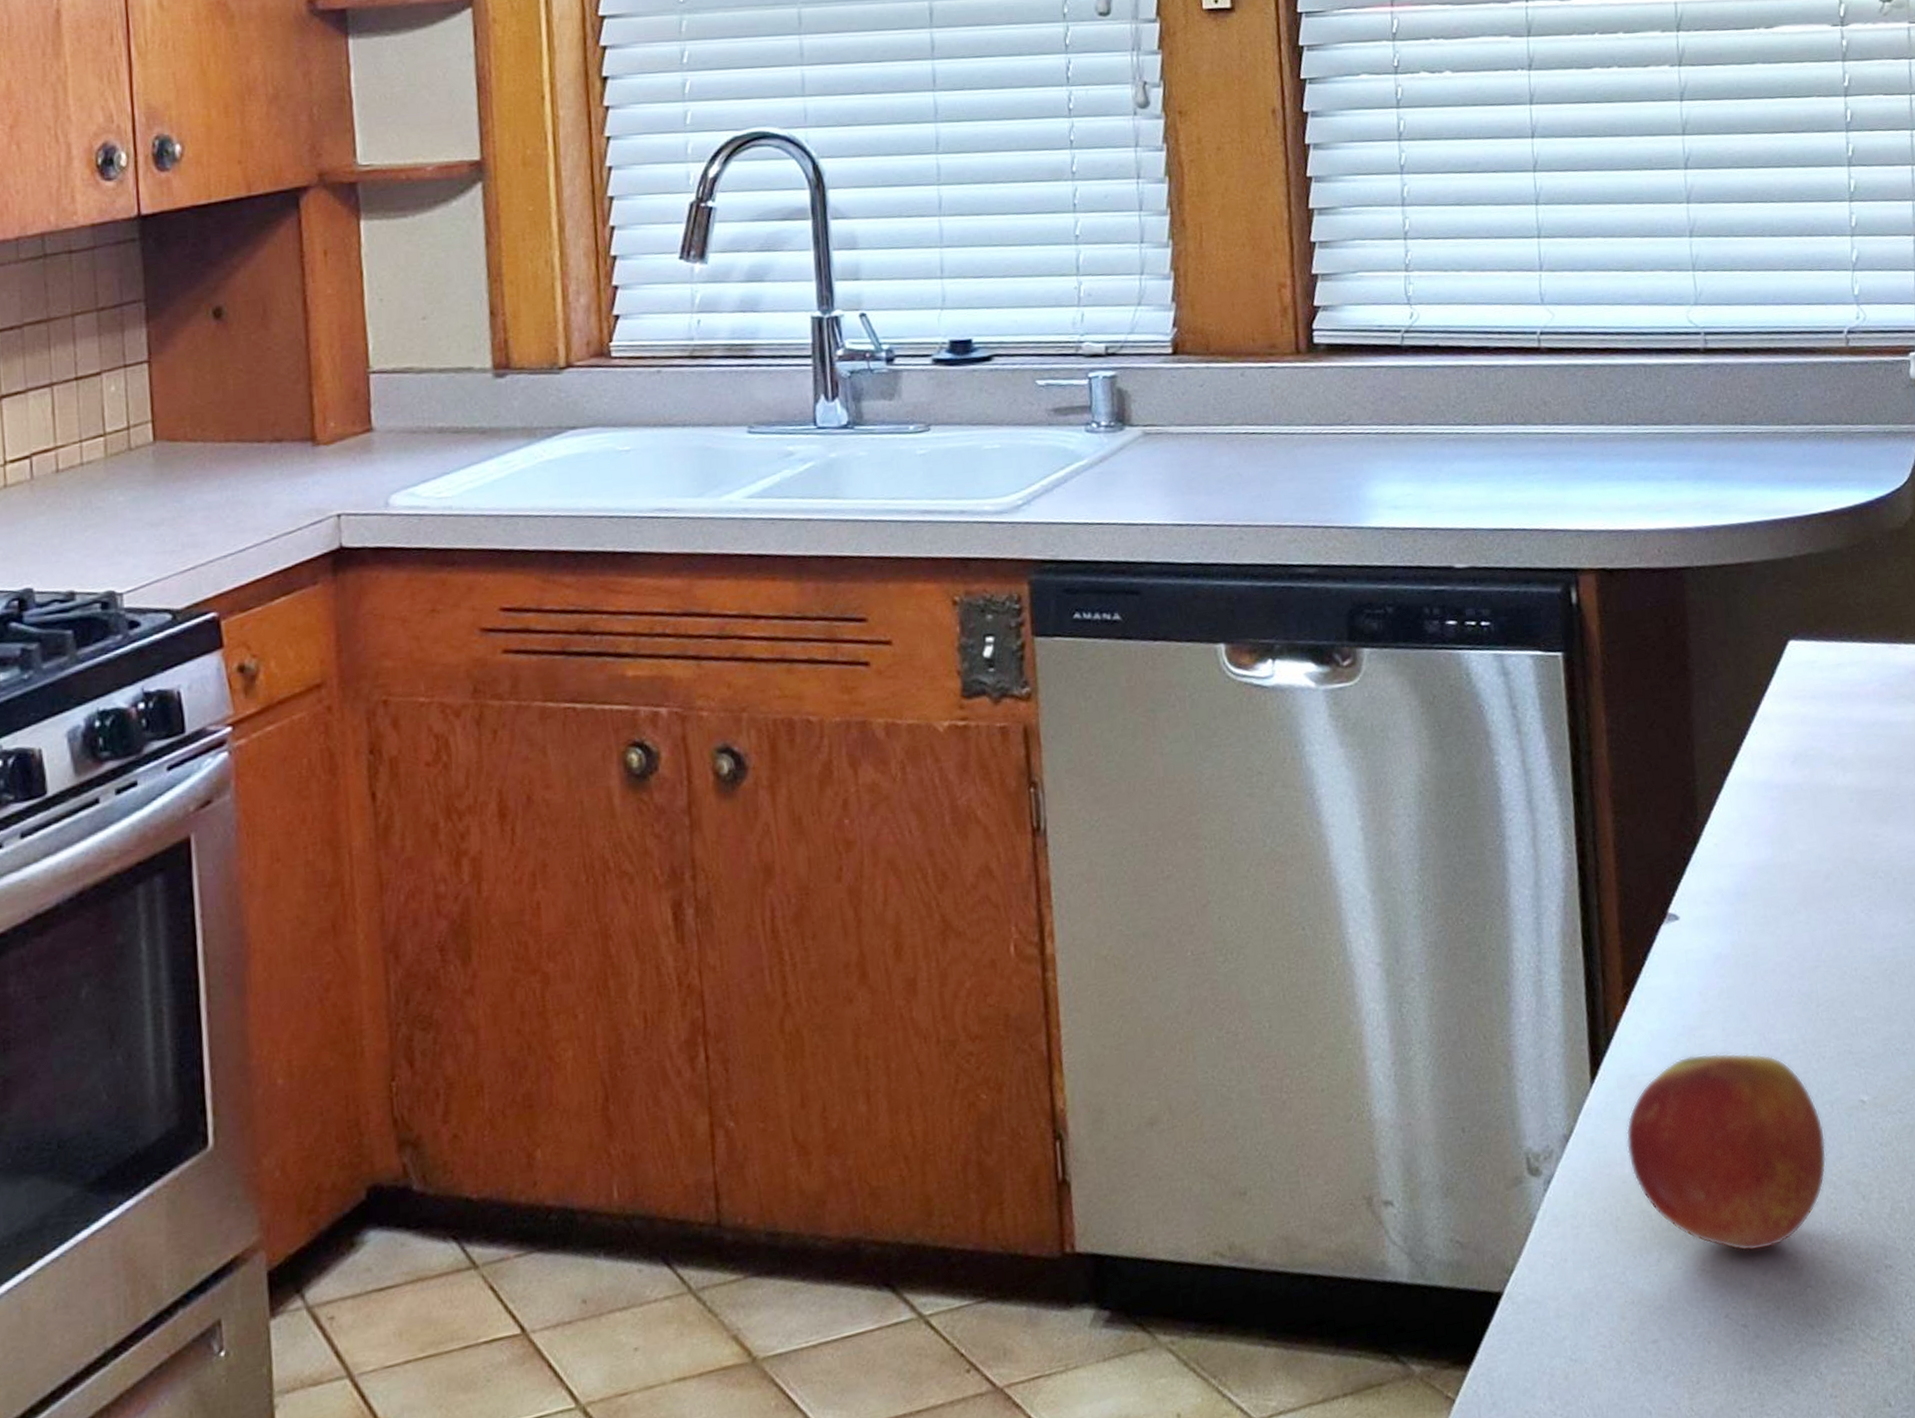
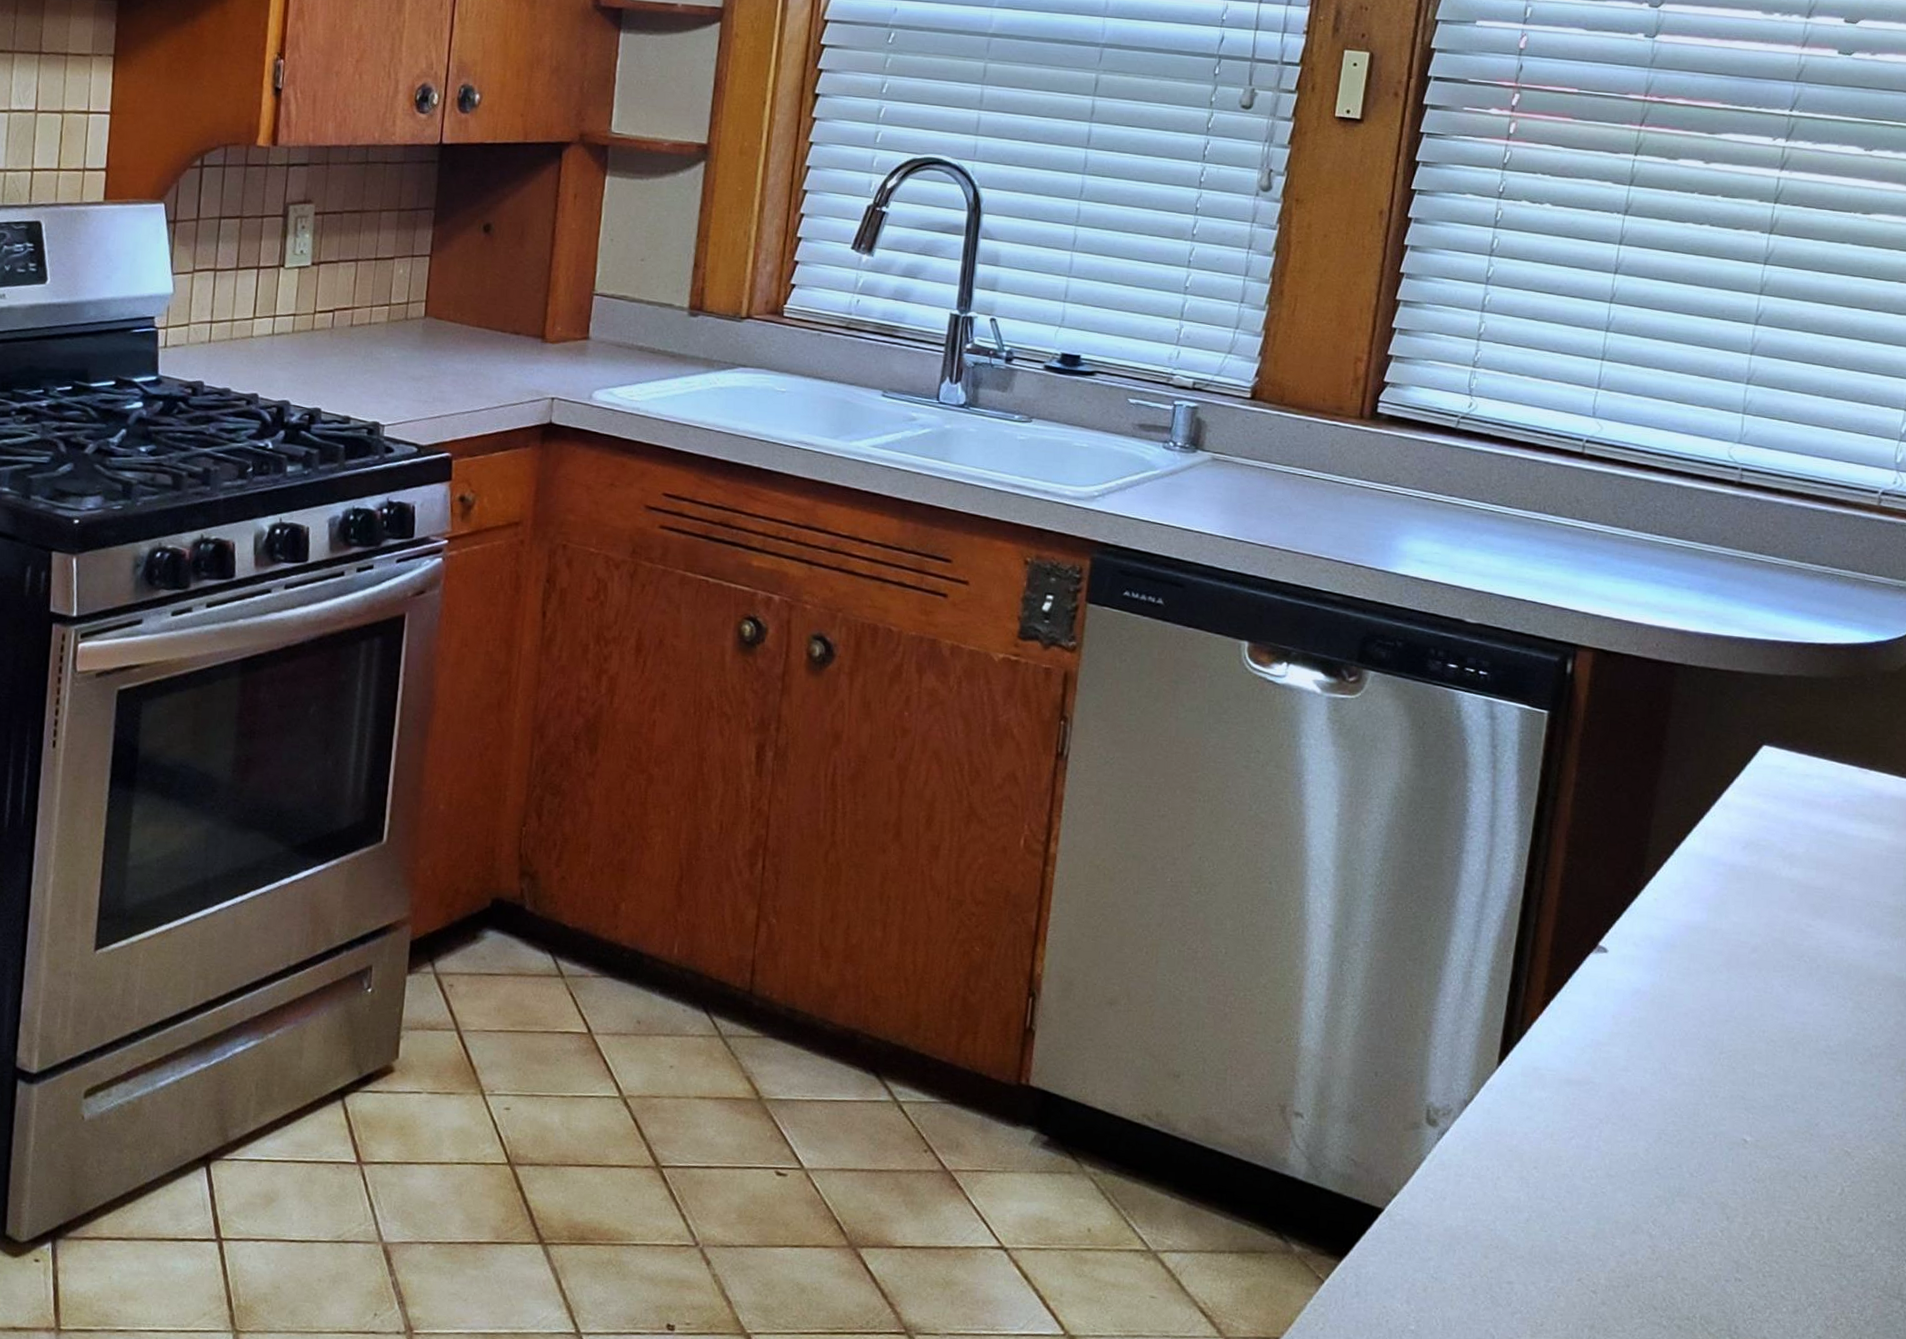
apple: present [1626,1053,1827,1252] -> none [1518,1064,1703,1237]

